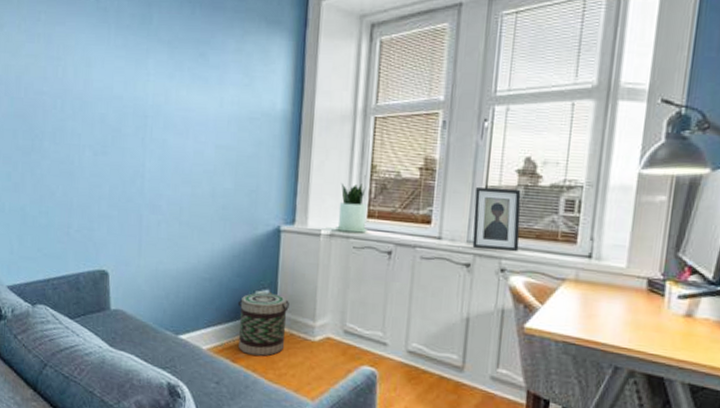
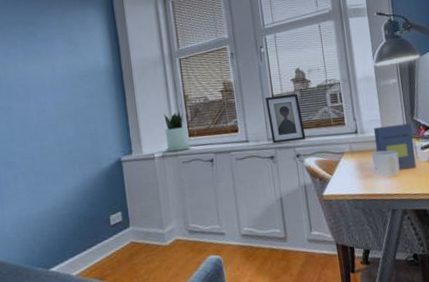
basket: present [237,292,289,356] -> none [96,213,143,271]
mug: none [602,286,644,326] -> present [372,150,400,178]
book: none [611,255,672,321] -> present [373,123,416,170]

